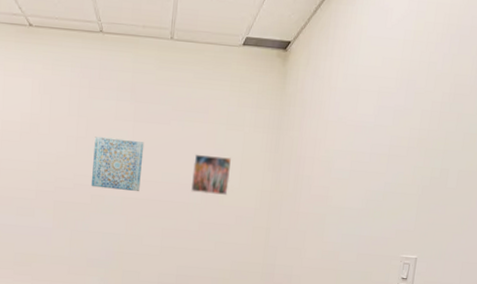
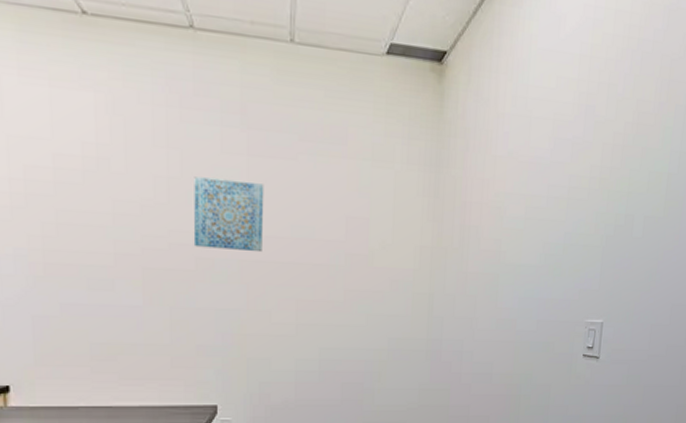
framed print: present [190,154,231,195] -> none [330,199,380,253]

